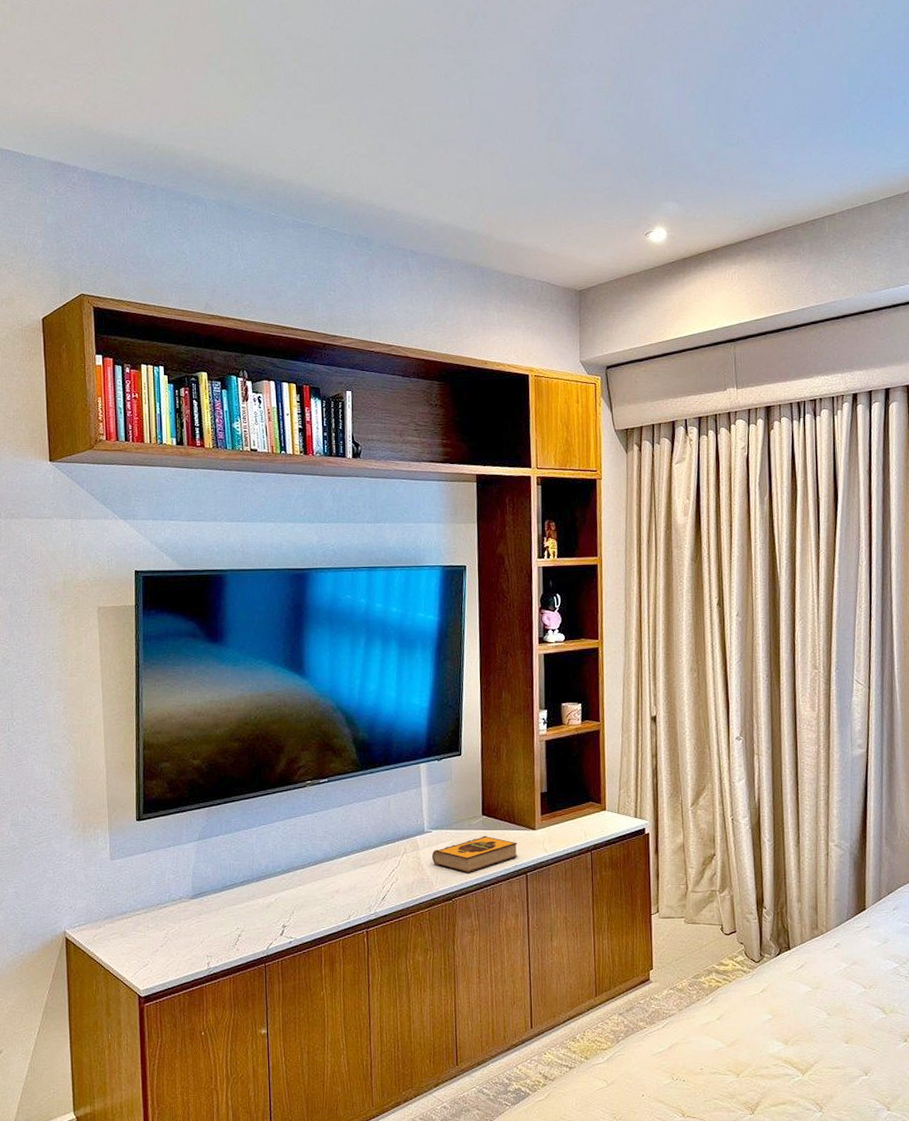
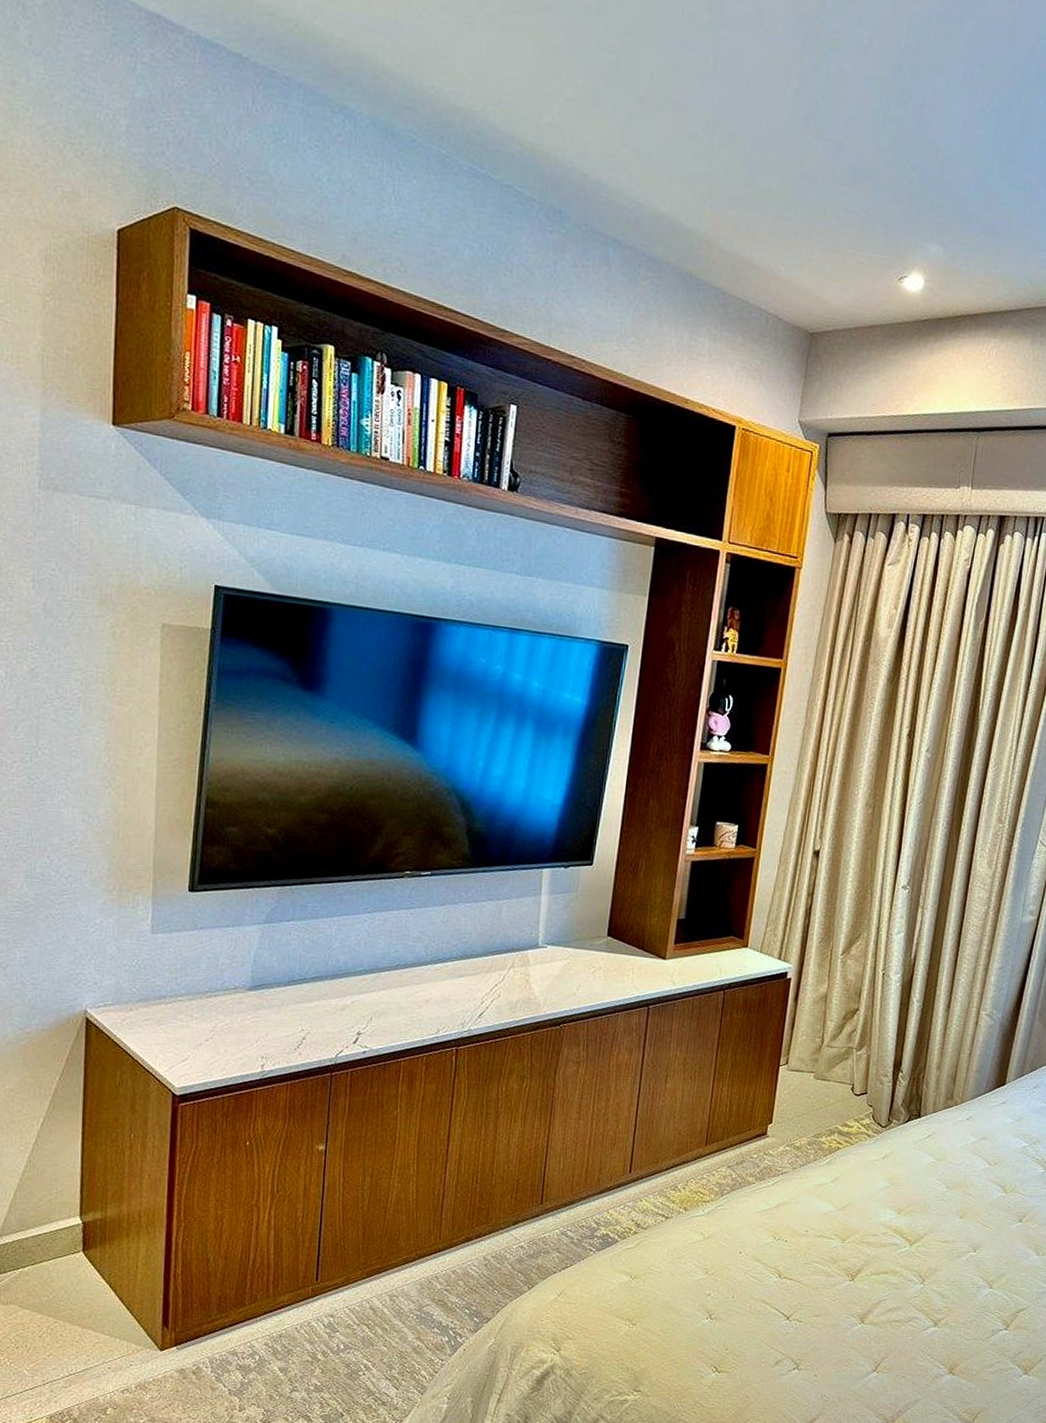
hardback book: present [431,835,518,873] -> none [542,958,643,998]

